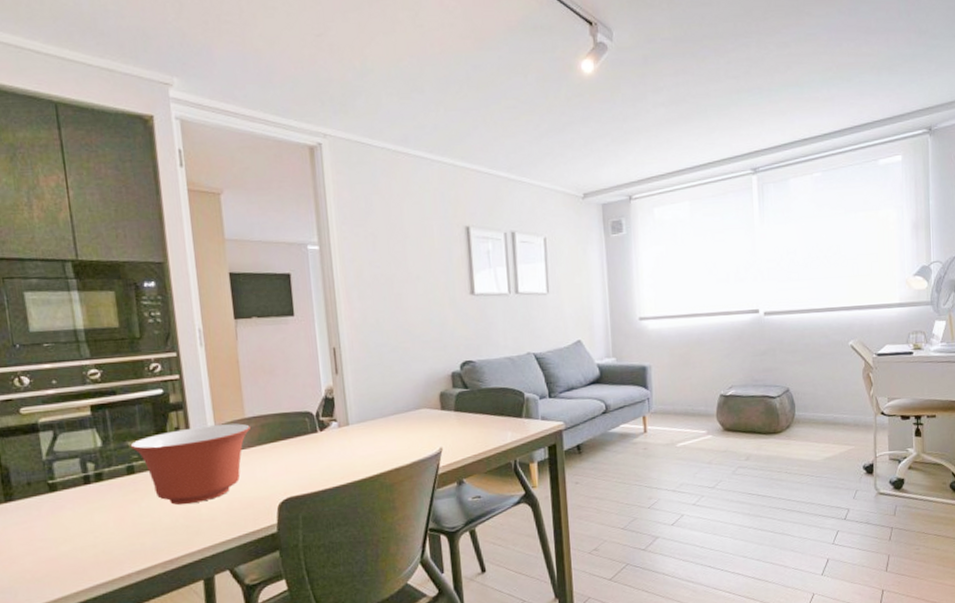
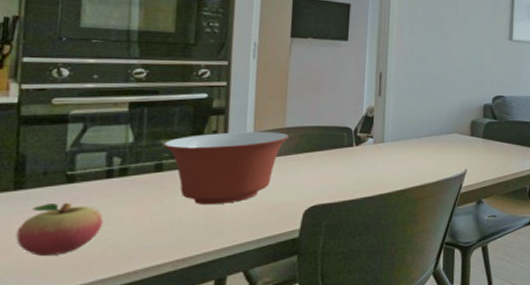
fruit: none [16,510,90,565] -> present [16,202,103,257]

